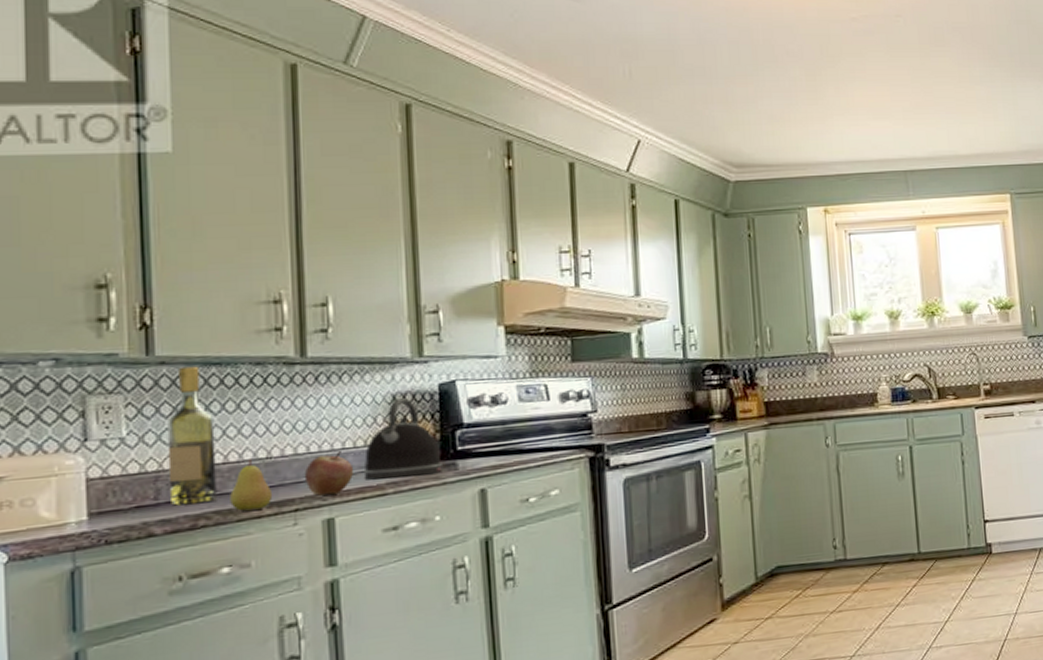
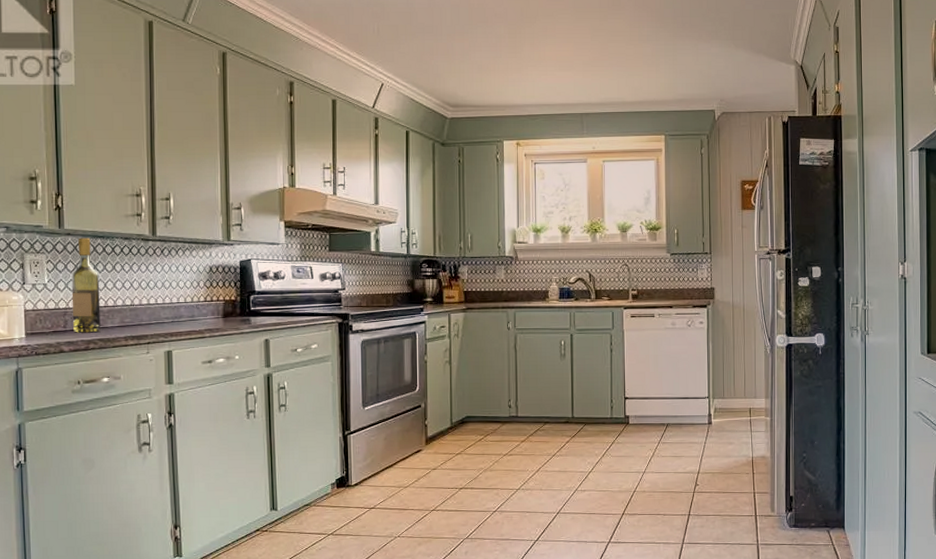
fruit: present [230,459,273,512] -> none [108,305,135,341]
fruit: present [304,450,354,496] -> none [153,303,185,334]
kettle: present [363,397,442,480] -> none [190,269,241,326]

